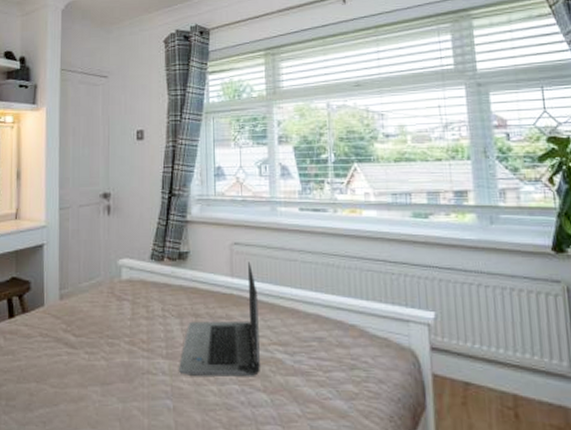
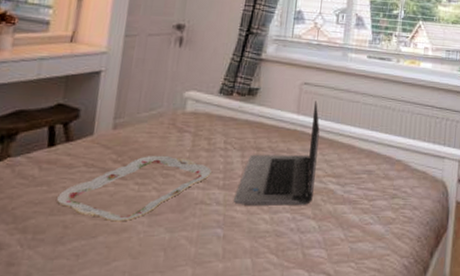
serving tray: none [22,324,153,391] -> present [57,155,212,222]

